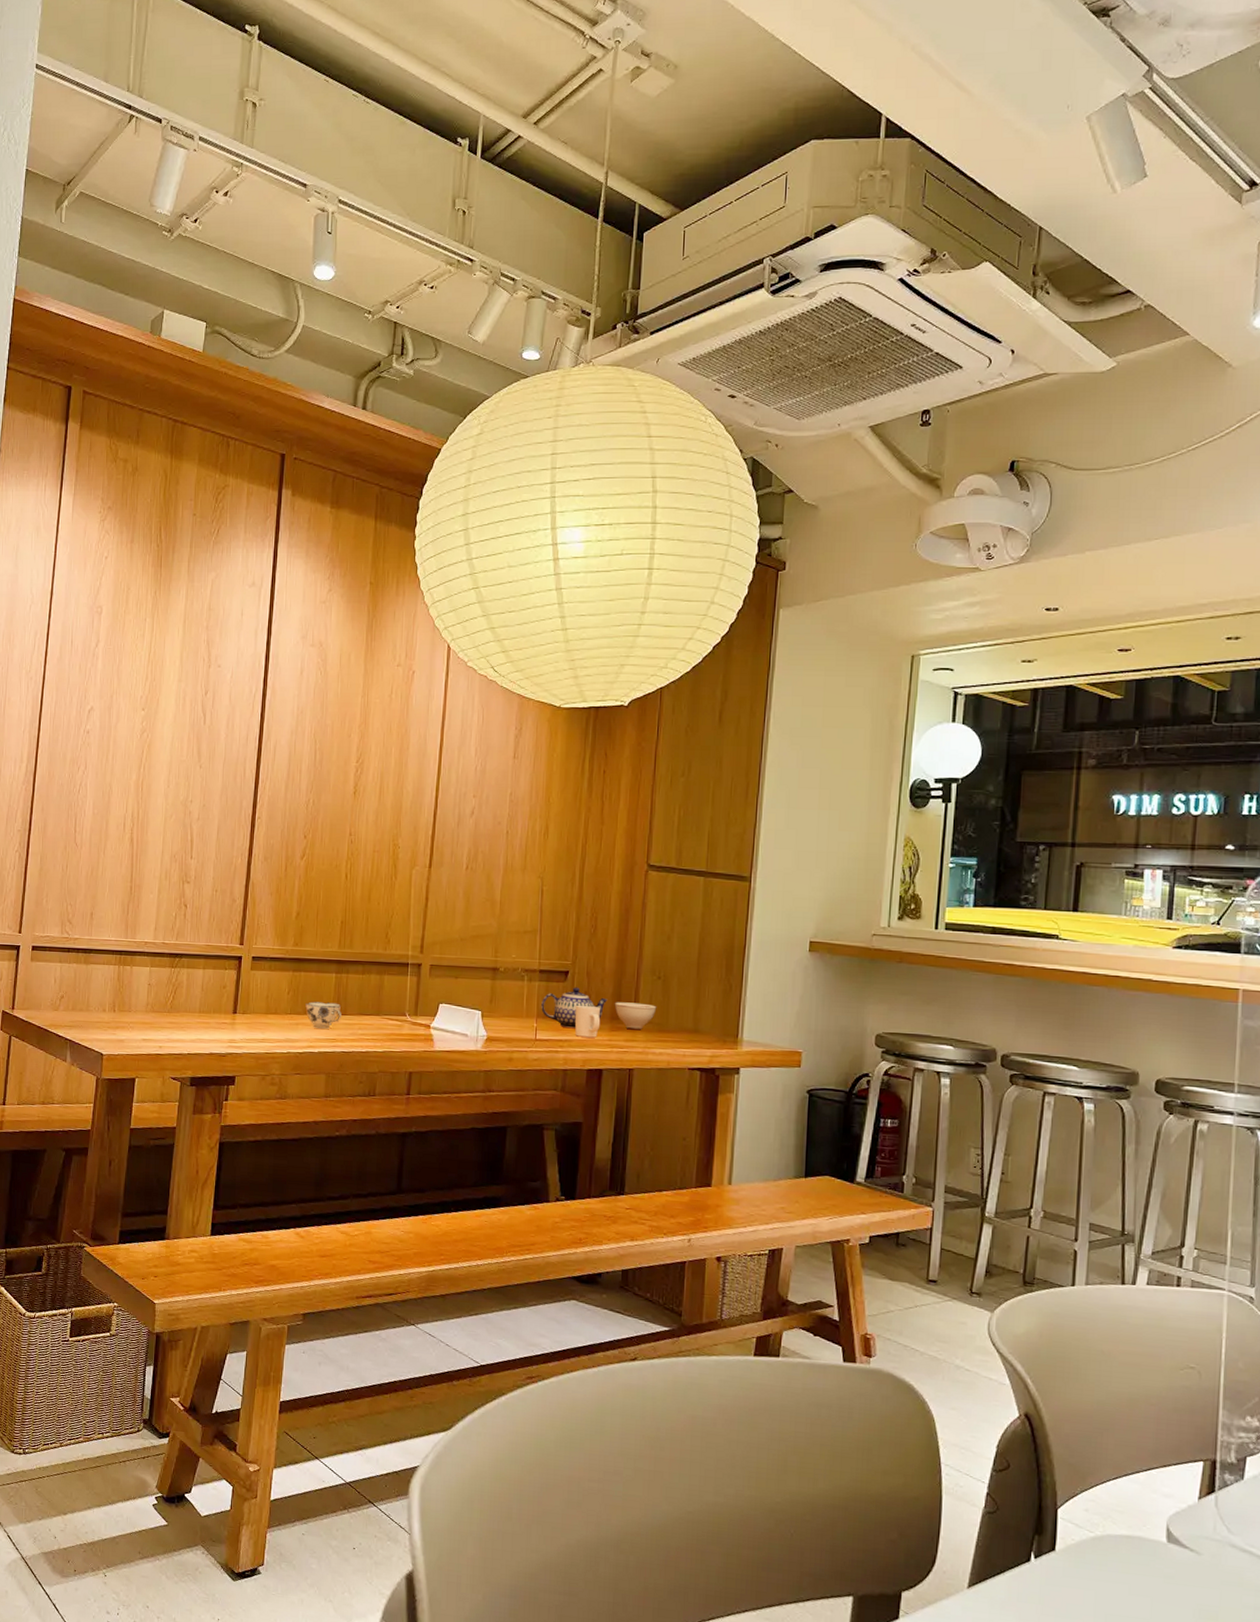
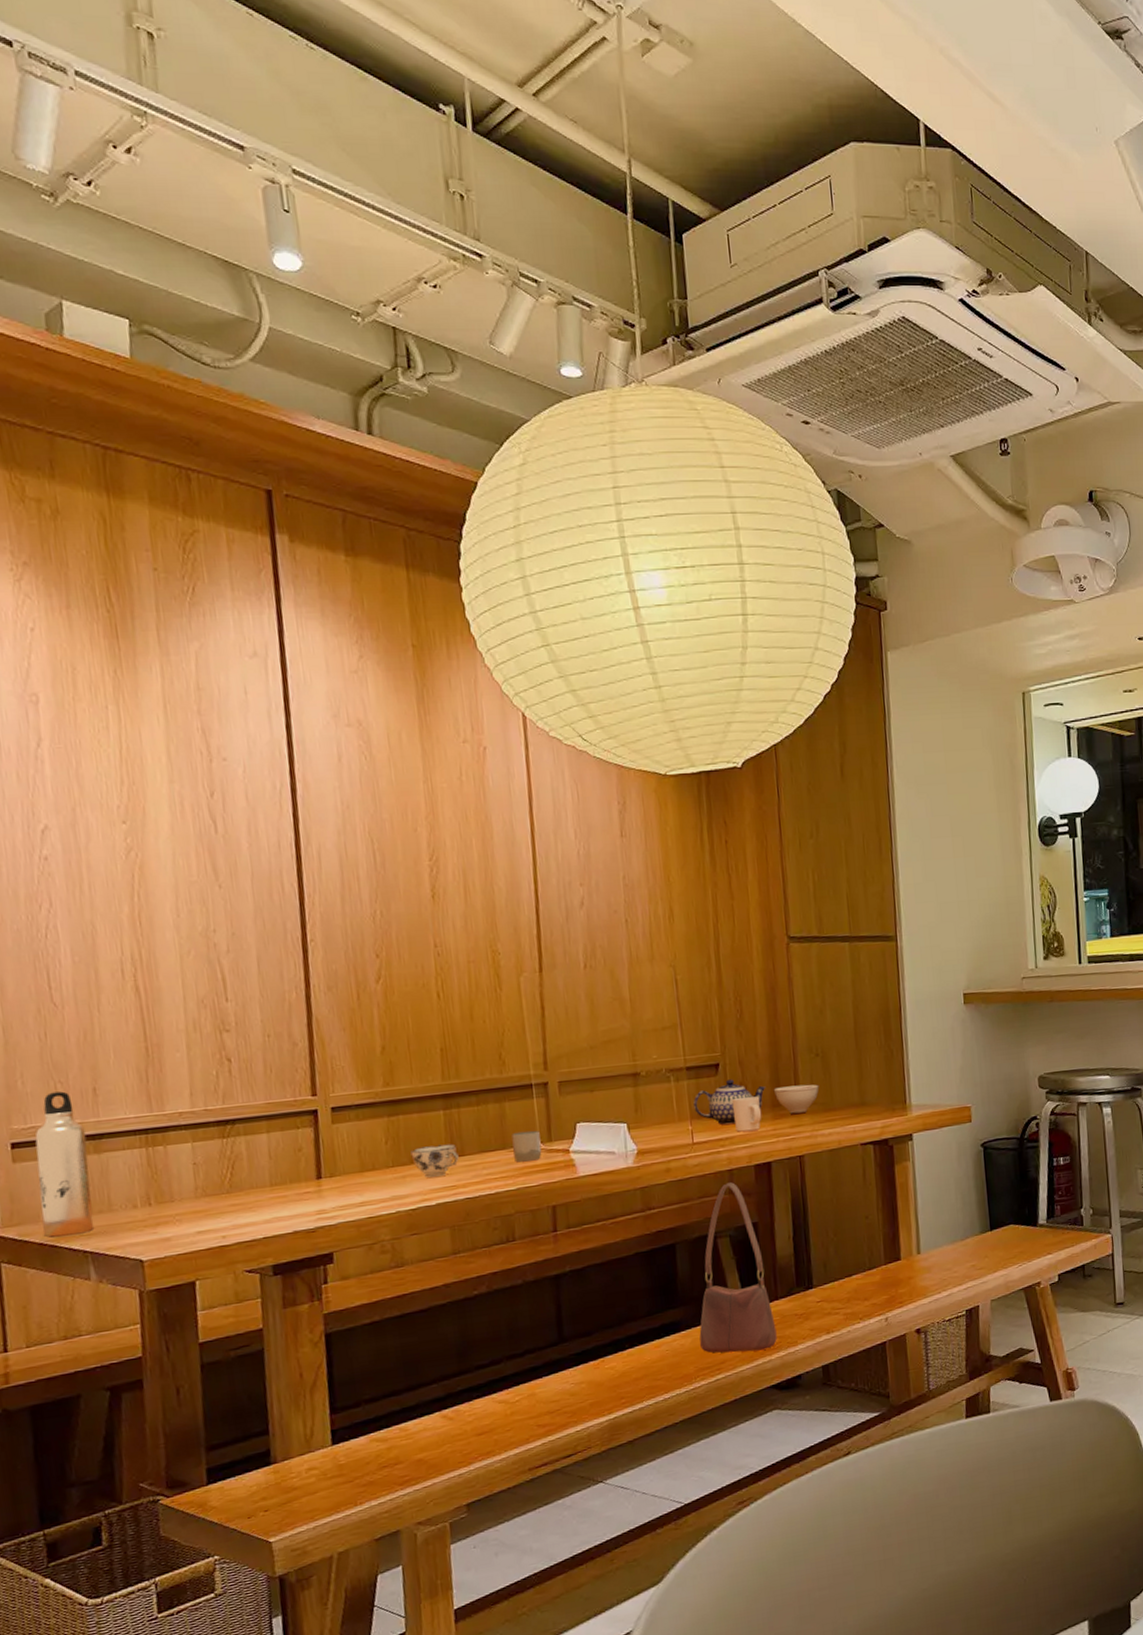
water bottle: none [42,911,81,1025] -> present [35,1091,94,1238]
cup: none [384,1002,408,1030] -> present [511,1130,542,1163]
shoulder bag: none [515,1081,585,1242] -> present [699,1182,777,1353]

